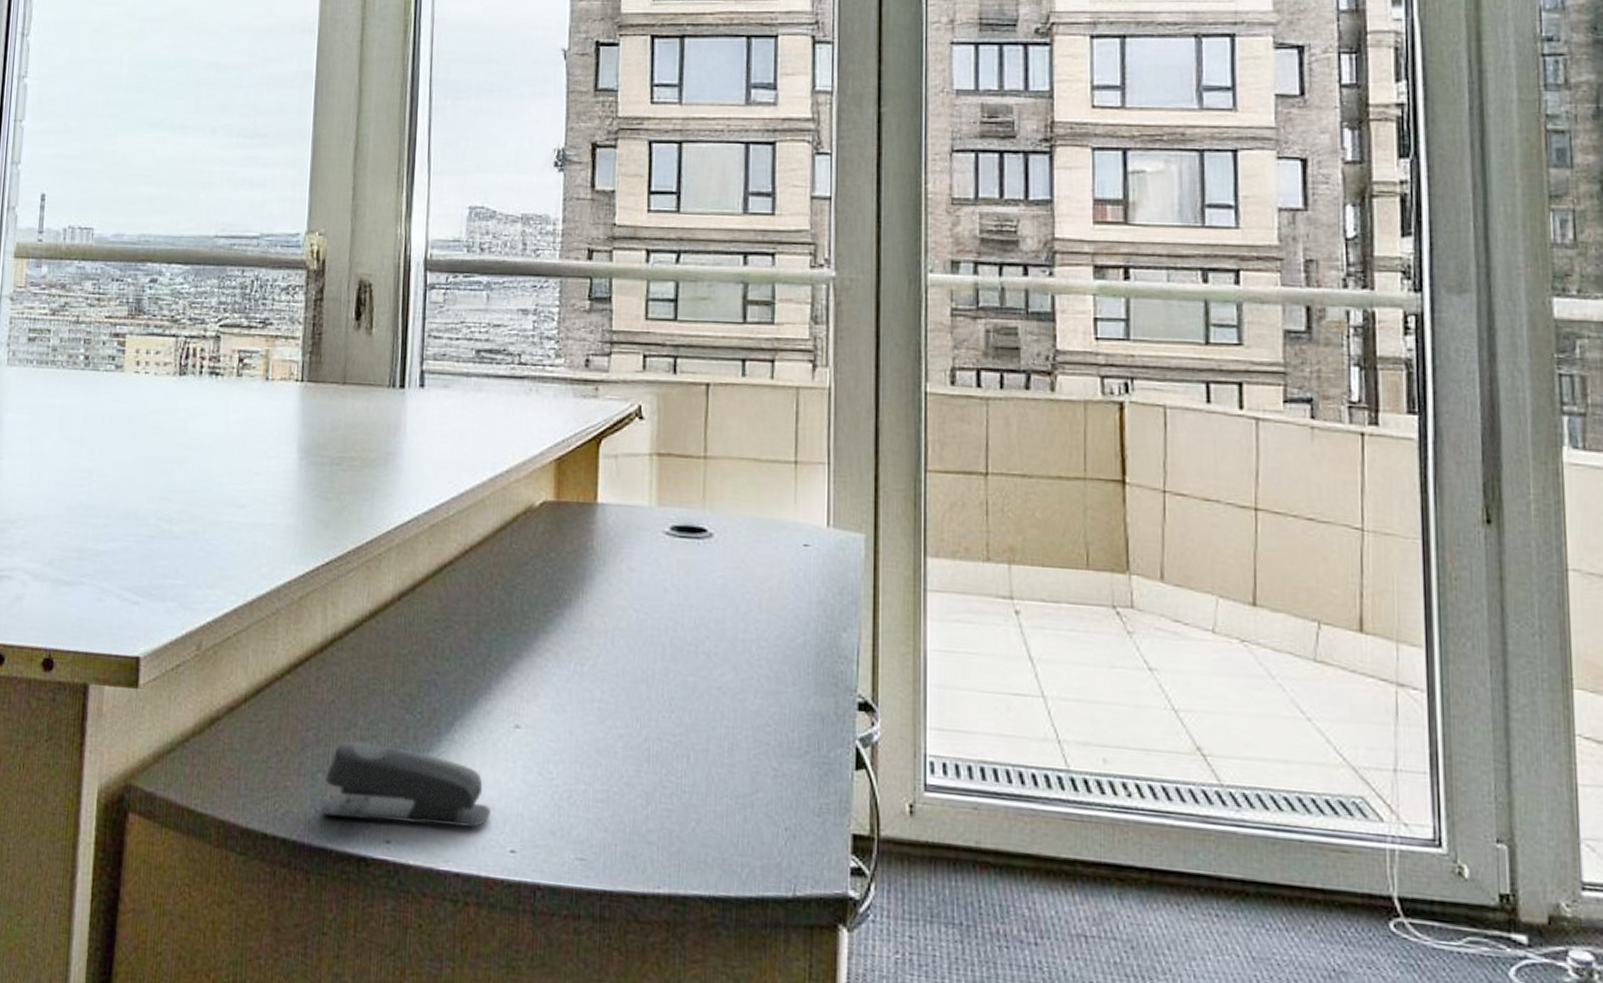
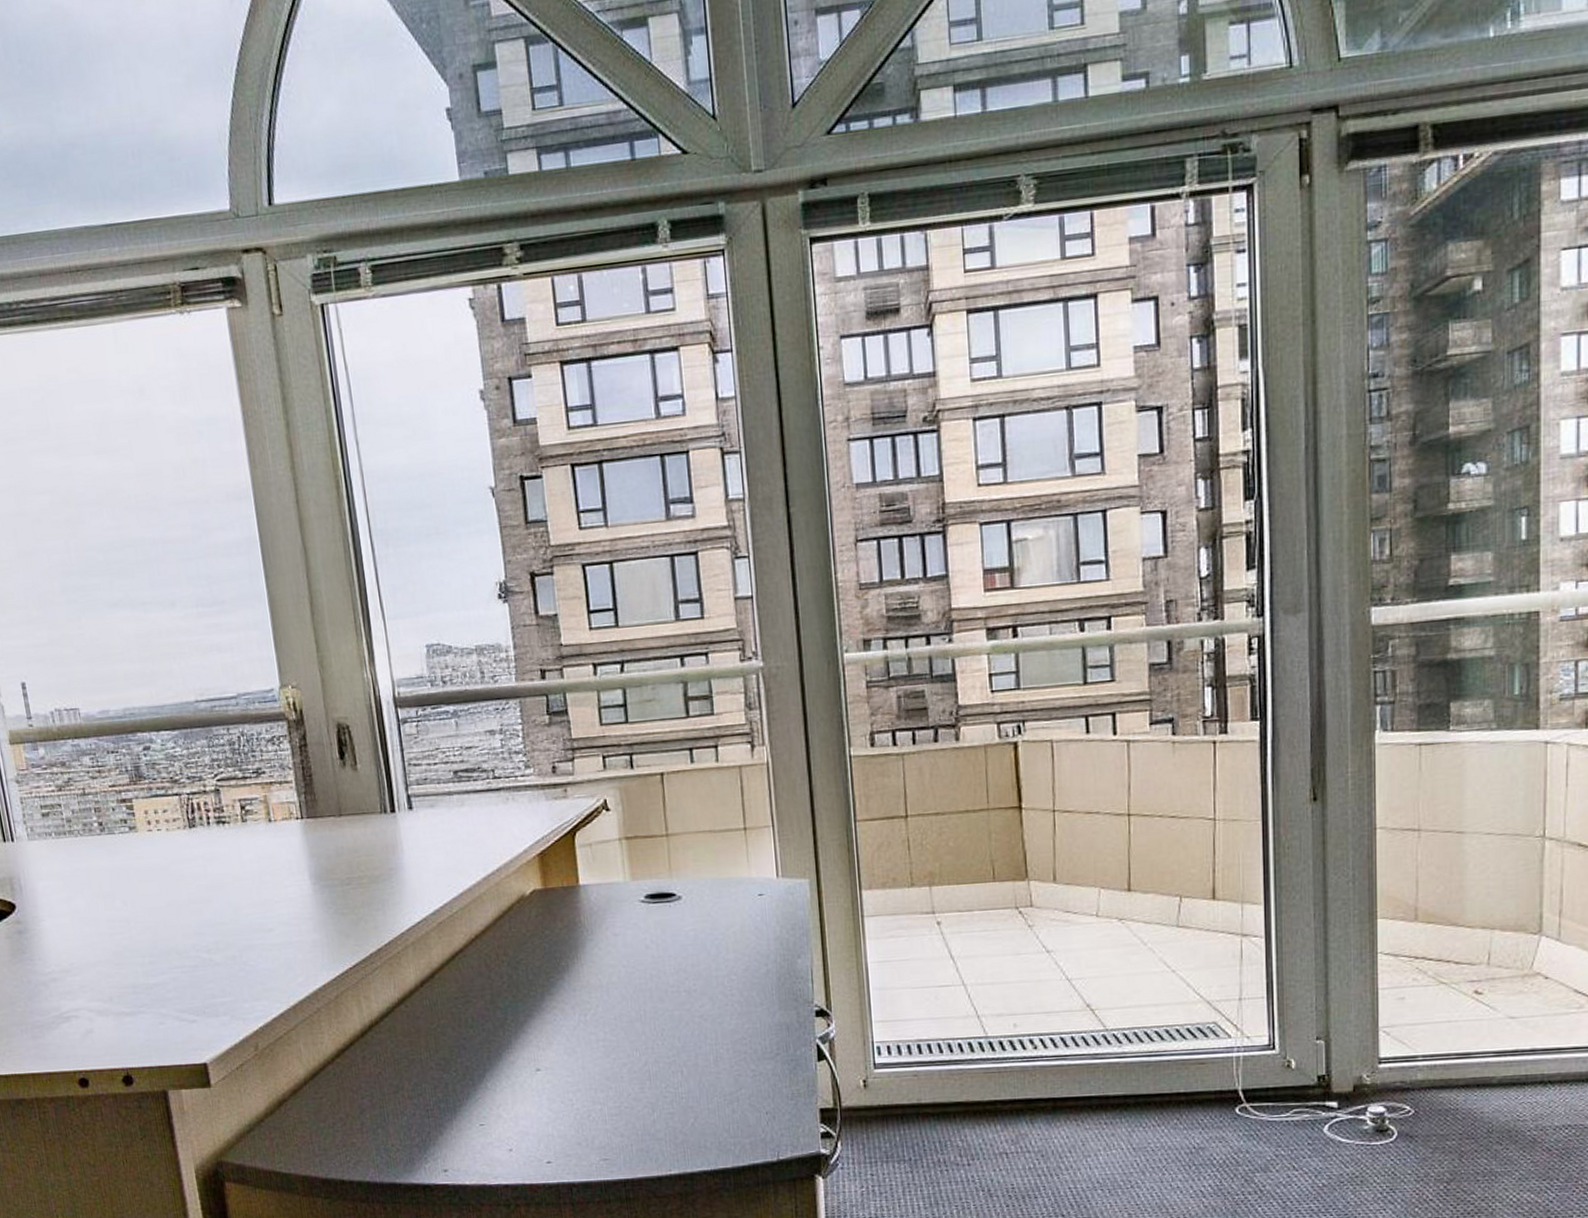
stapler: present [322,741,491,828] -> none [385,1100,527,1160]

